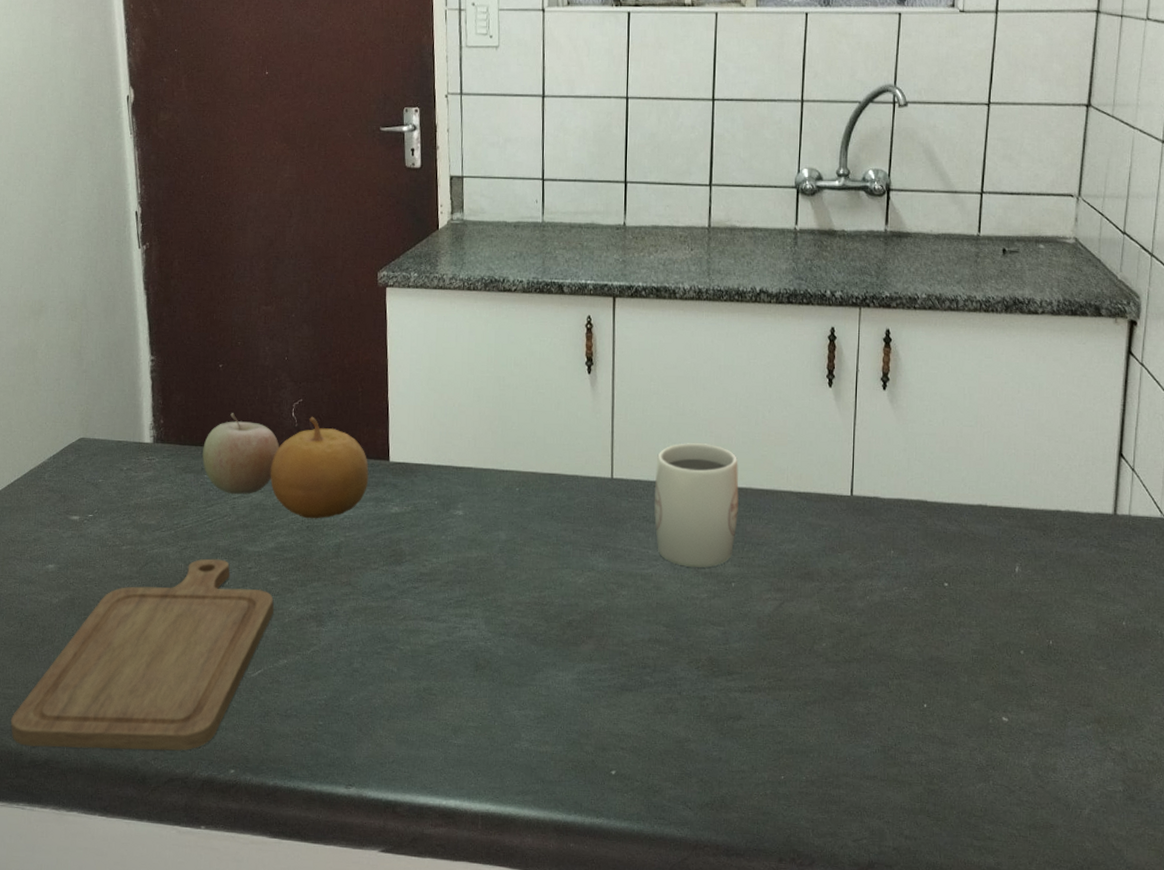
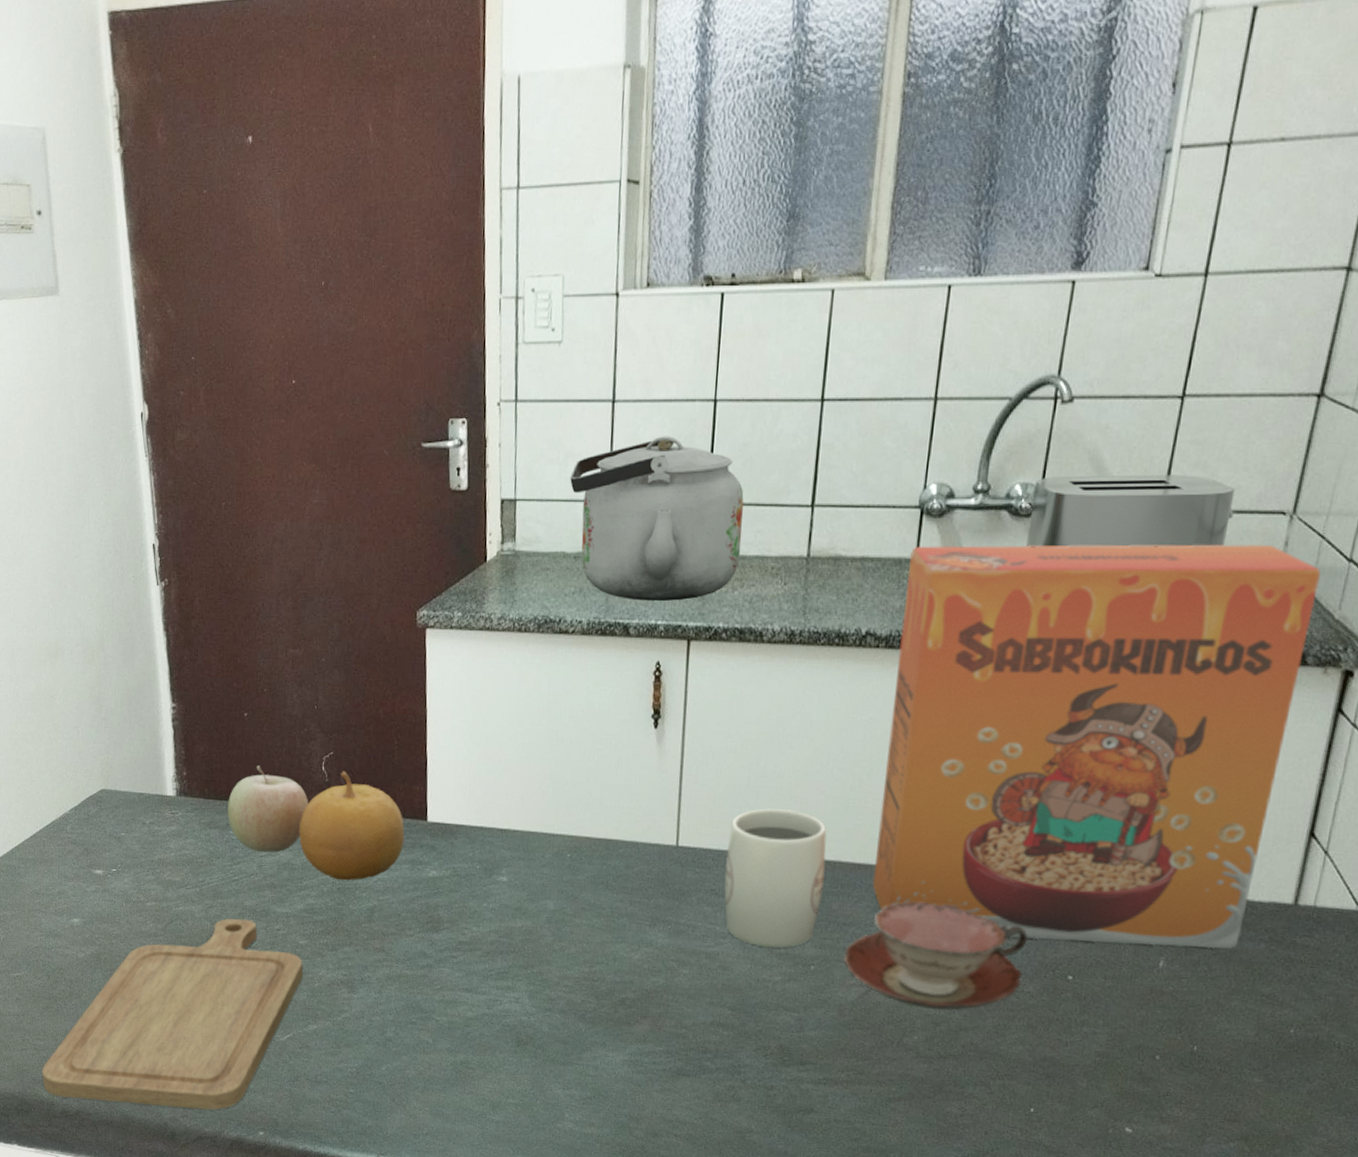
kettle: none [509,126,655,264] -> present [570,436,744,602]
teacup: none [759,521,909,619] -> present [843,901,1028,1011]
cereal box: none [779,218,1103,555] -> present [872,544,1321,949]
toaster: none [881,163,1035,222] -> present [1027,474,1236,548]

